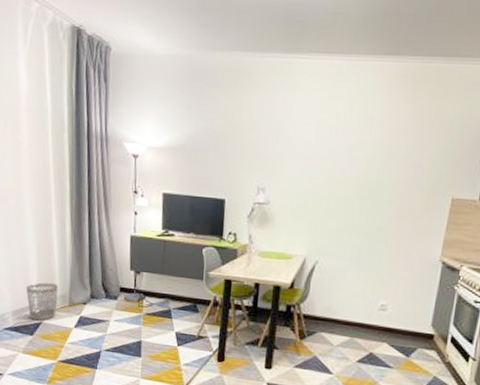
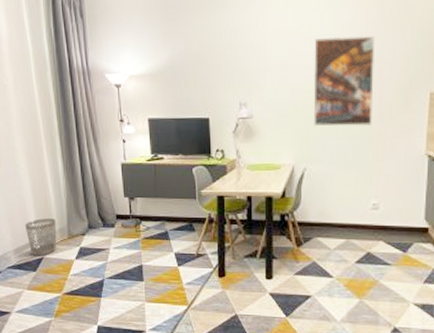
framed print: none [330,129,403,225] -> present [313,35,376,127]

